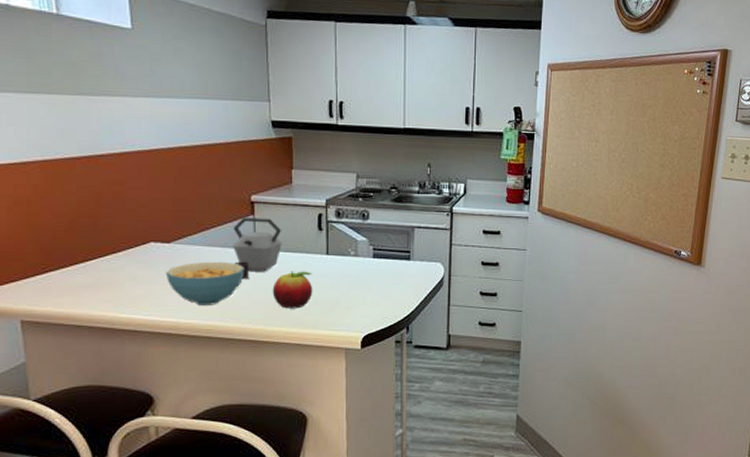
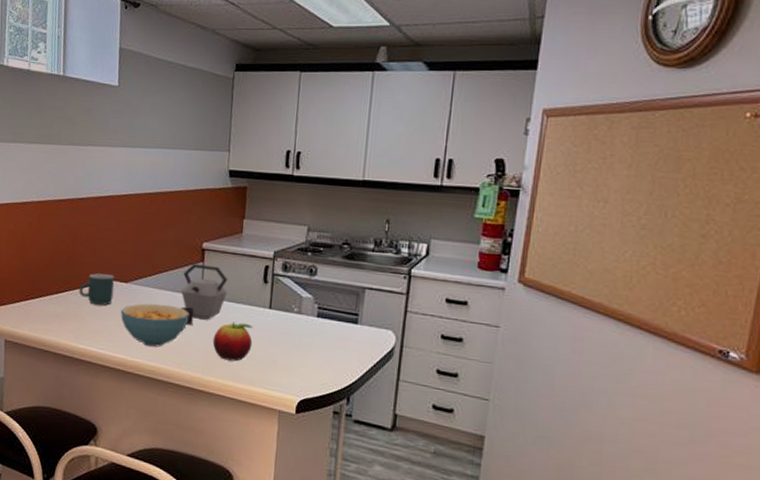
mug: none [111,236,155,270] -> present [79,273,115,306]

